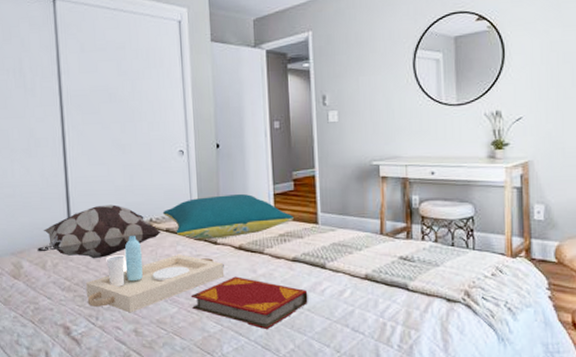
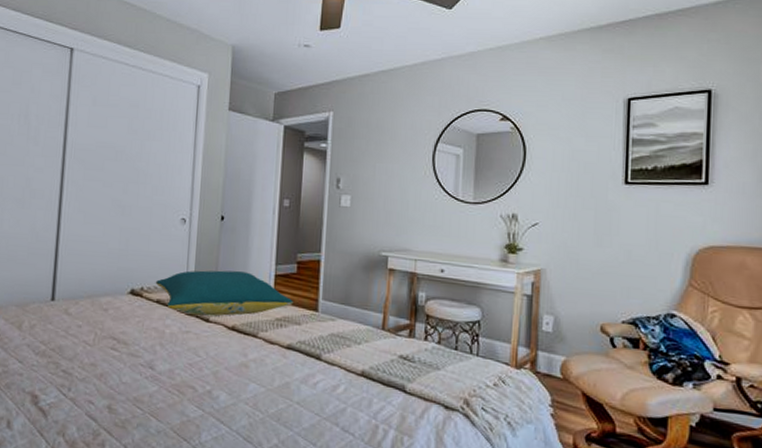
decorative pillow: present [37,204,161,259] -> none [15,267,151,325]
serving tray: present [86,236,225,313] -> none [61,303,214,387]
hardback book: present [190,276,308,329] -> none [173,358,299,419]

